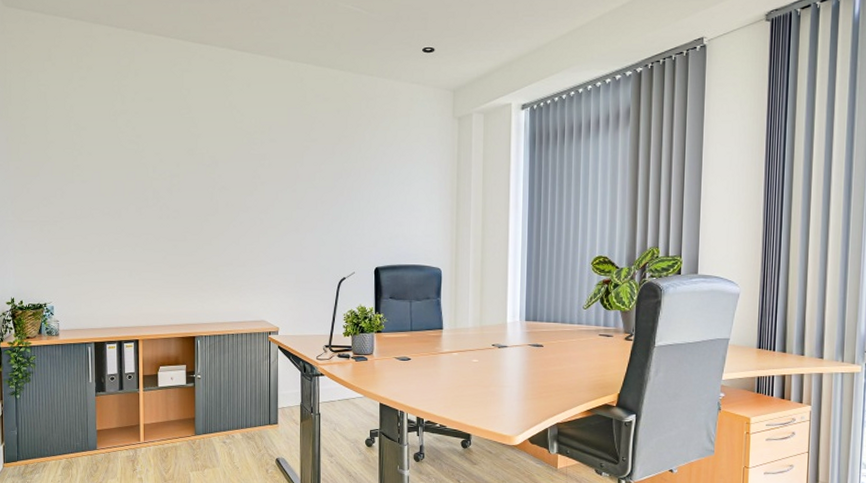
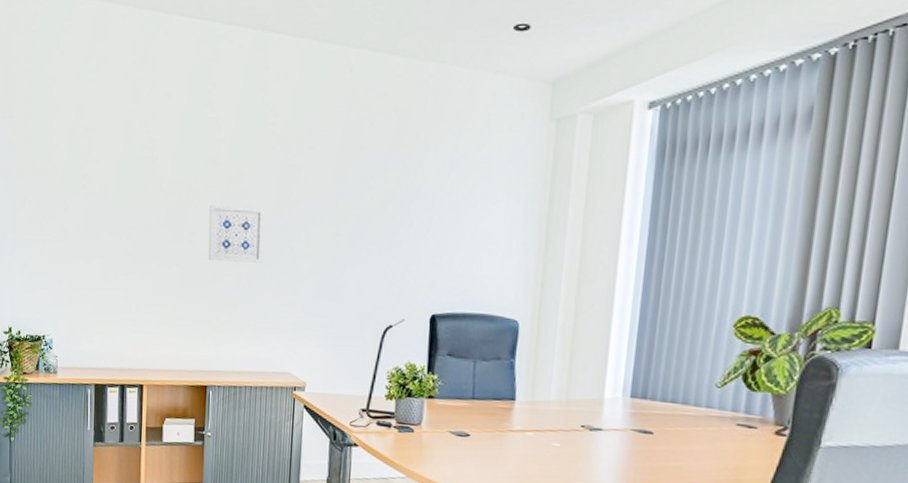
wall art: none [191,188,237,233] -> present [208,205,264,263]

